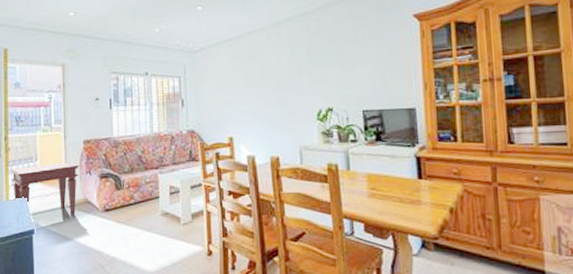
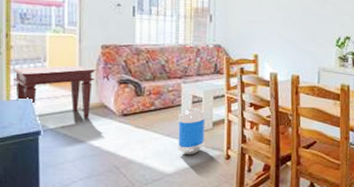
trash can: none [157,199,185,251] -> present [178,107,206,154]

